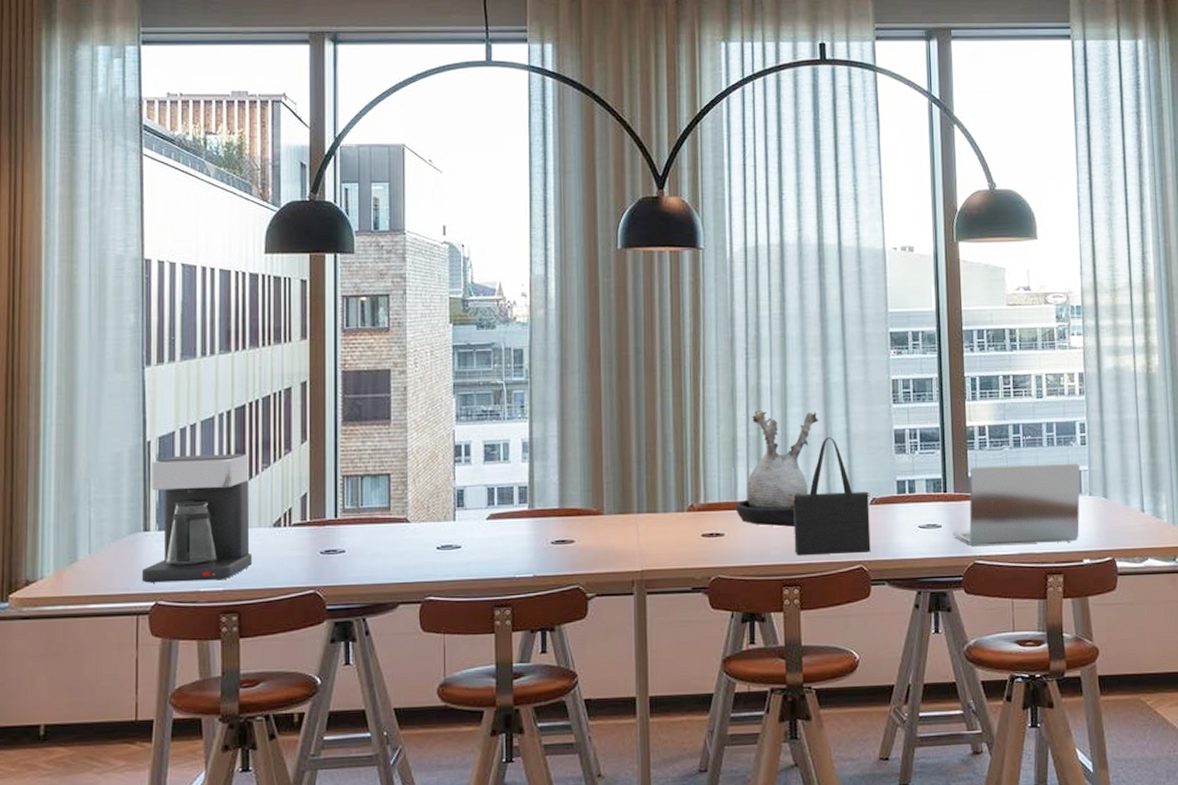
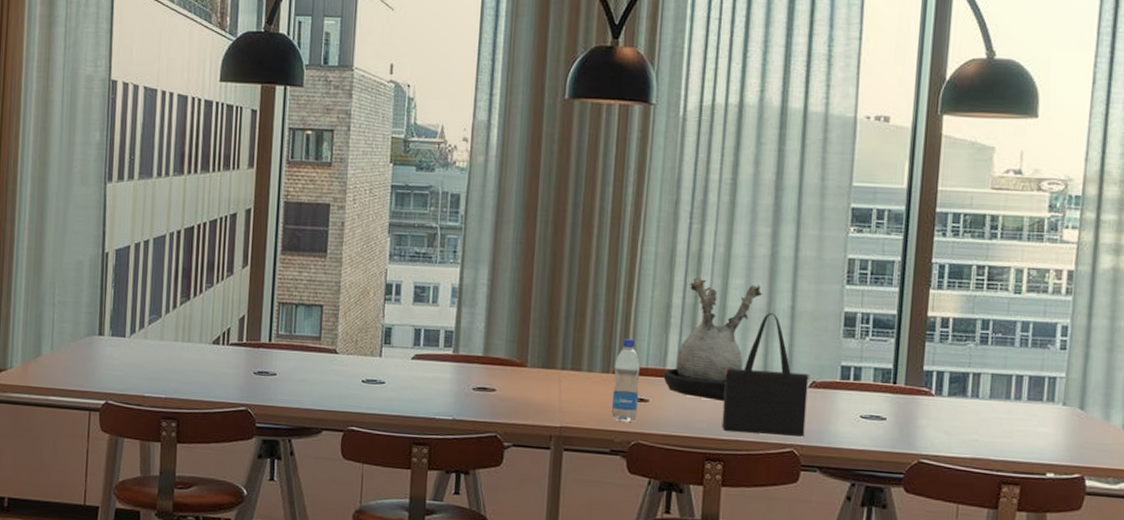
coffee maker: present [142,453,253,583] -> none [95,268,194,388]
bottle: none [688,475,715,559] -> present [611,338,641,423]
laptop: present [952,463,1081,546] -> none [897,361,1057,453]

